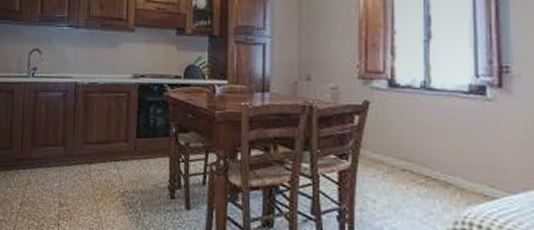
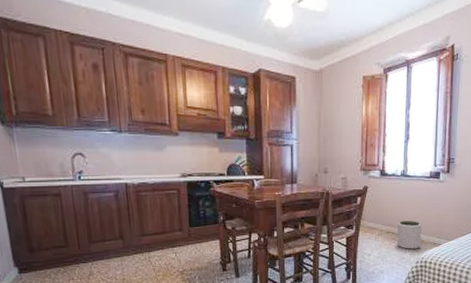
plant pot: none [419,155,460,201] -> present [397,221,422,249]

